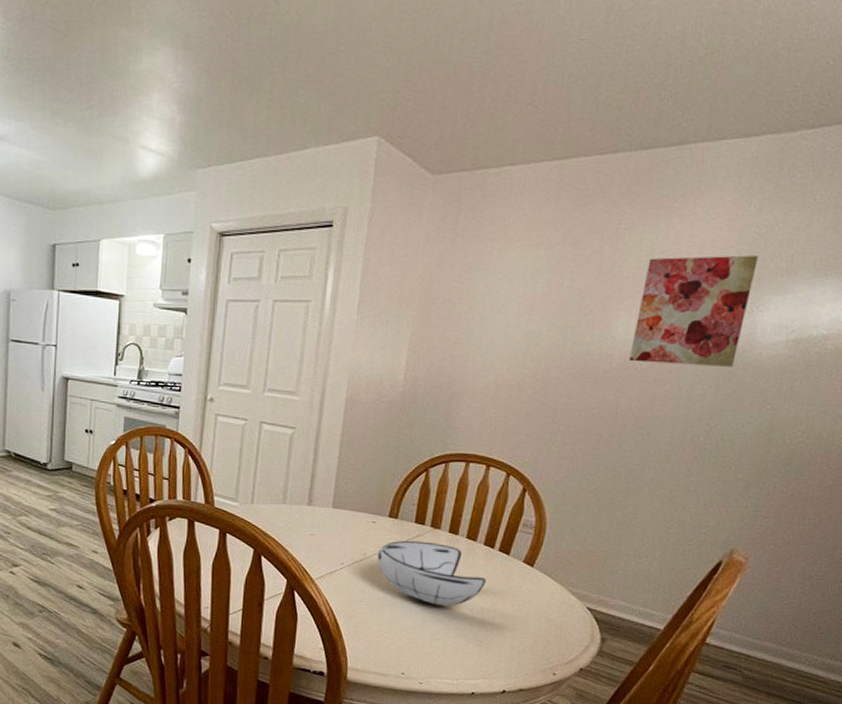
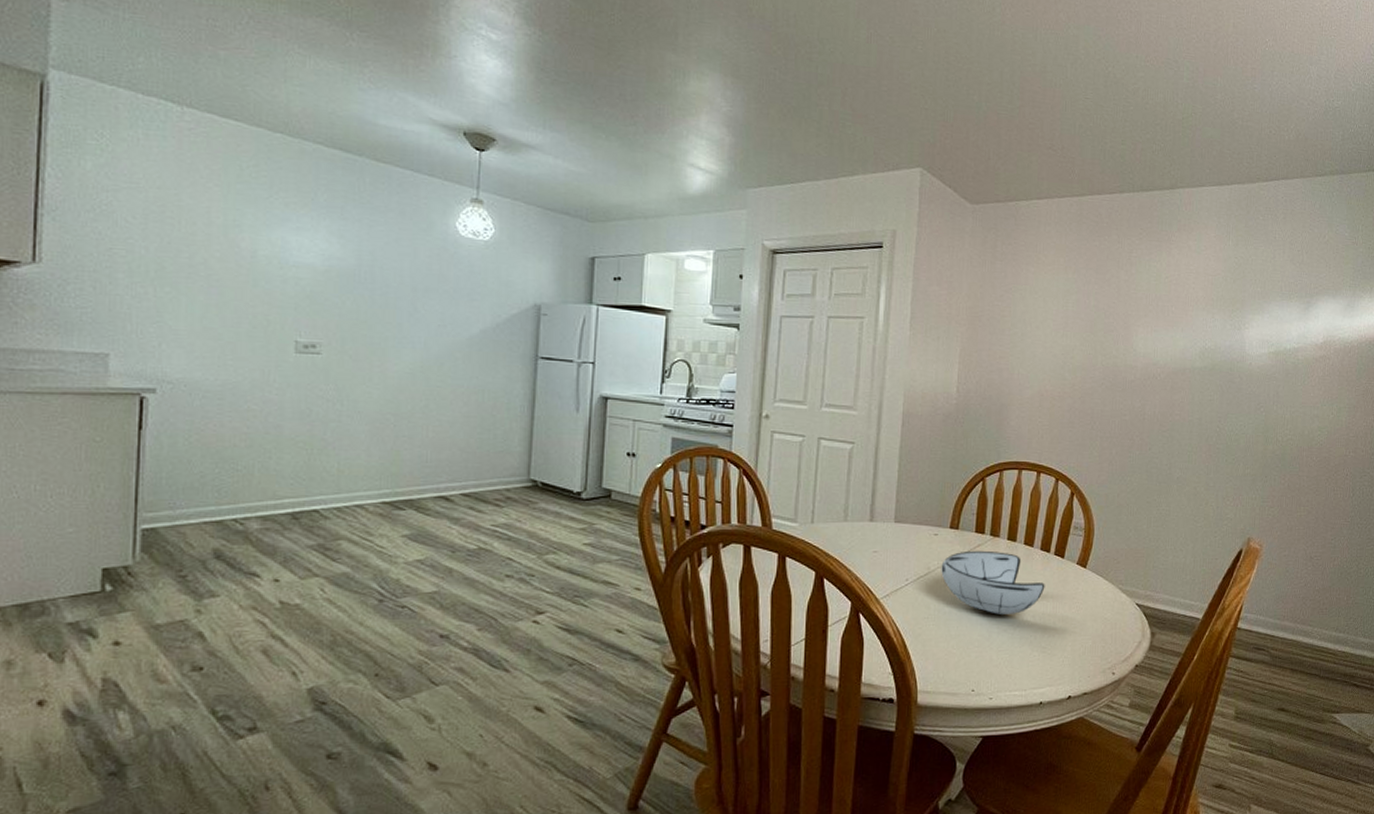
wall art: present [629,255,759,367] -> none [1150,281,1240,376]

